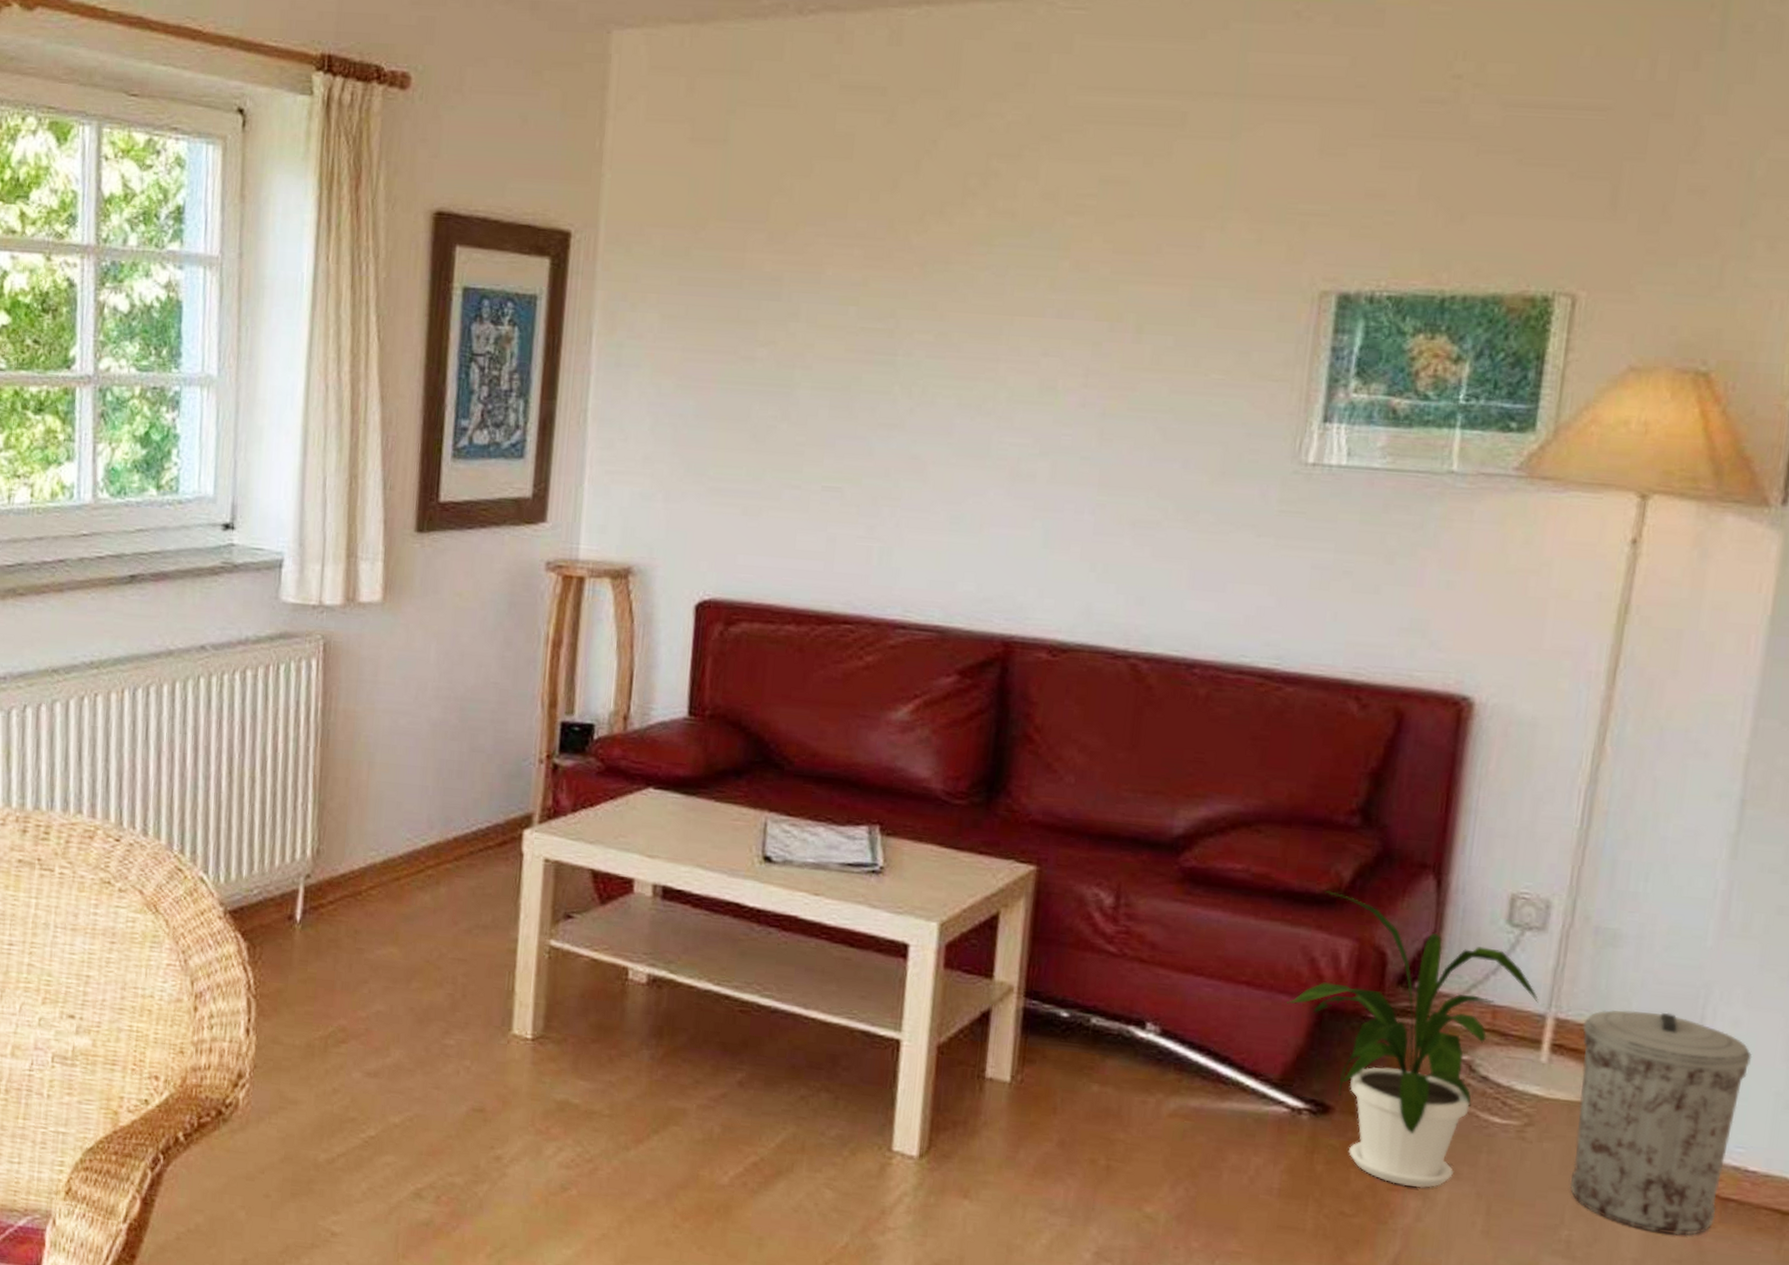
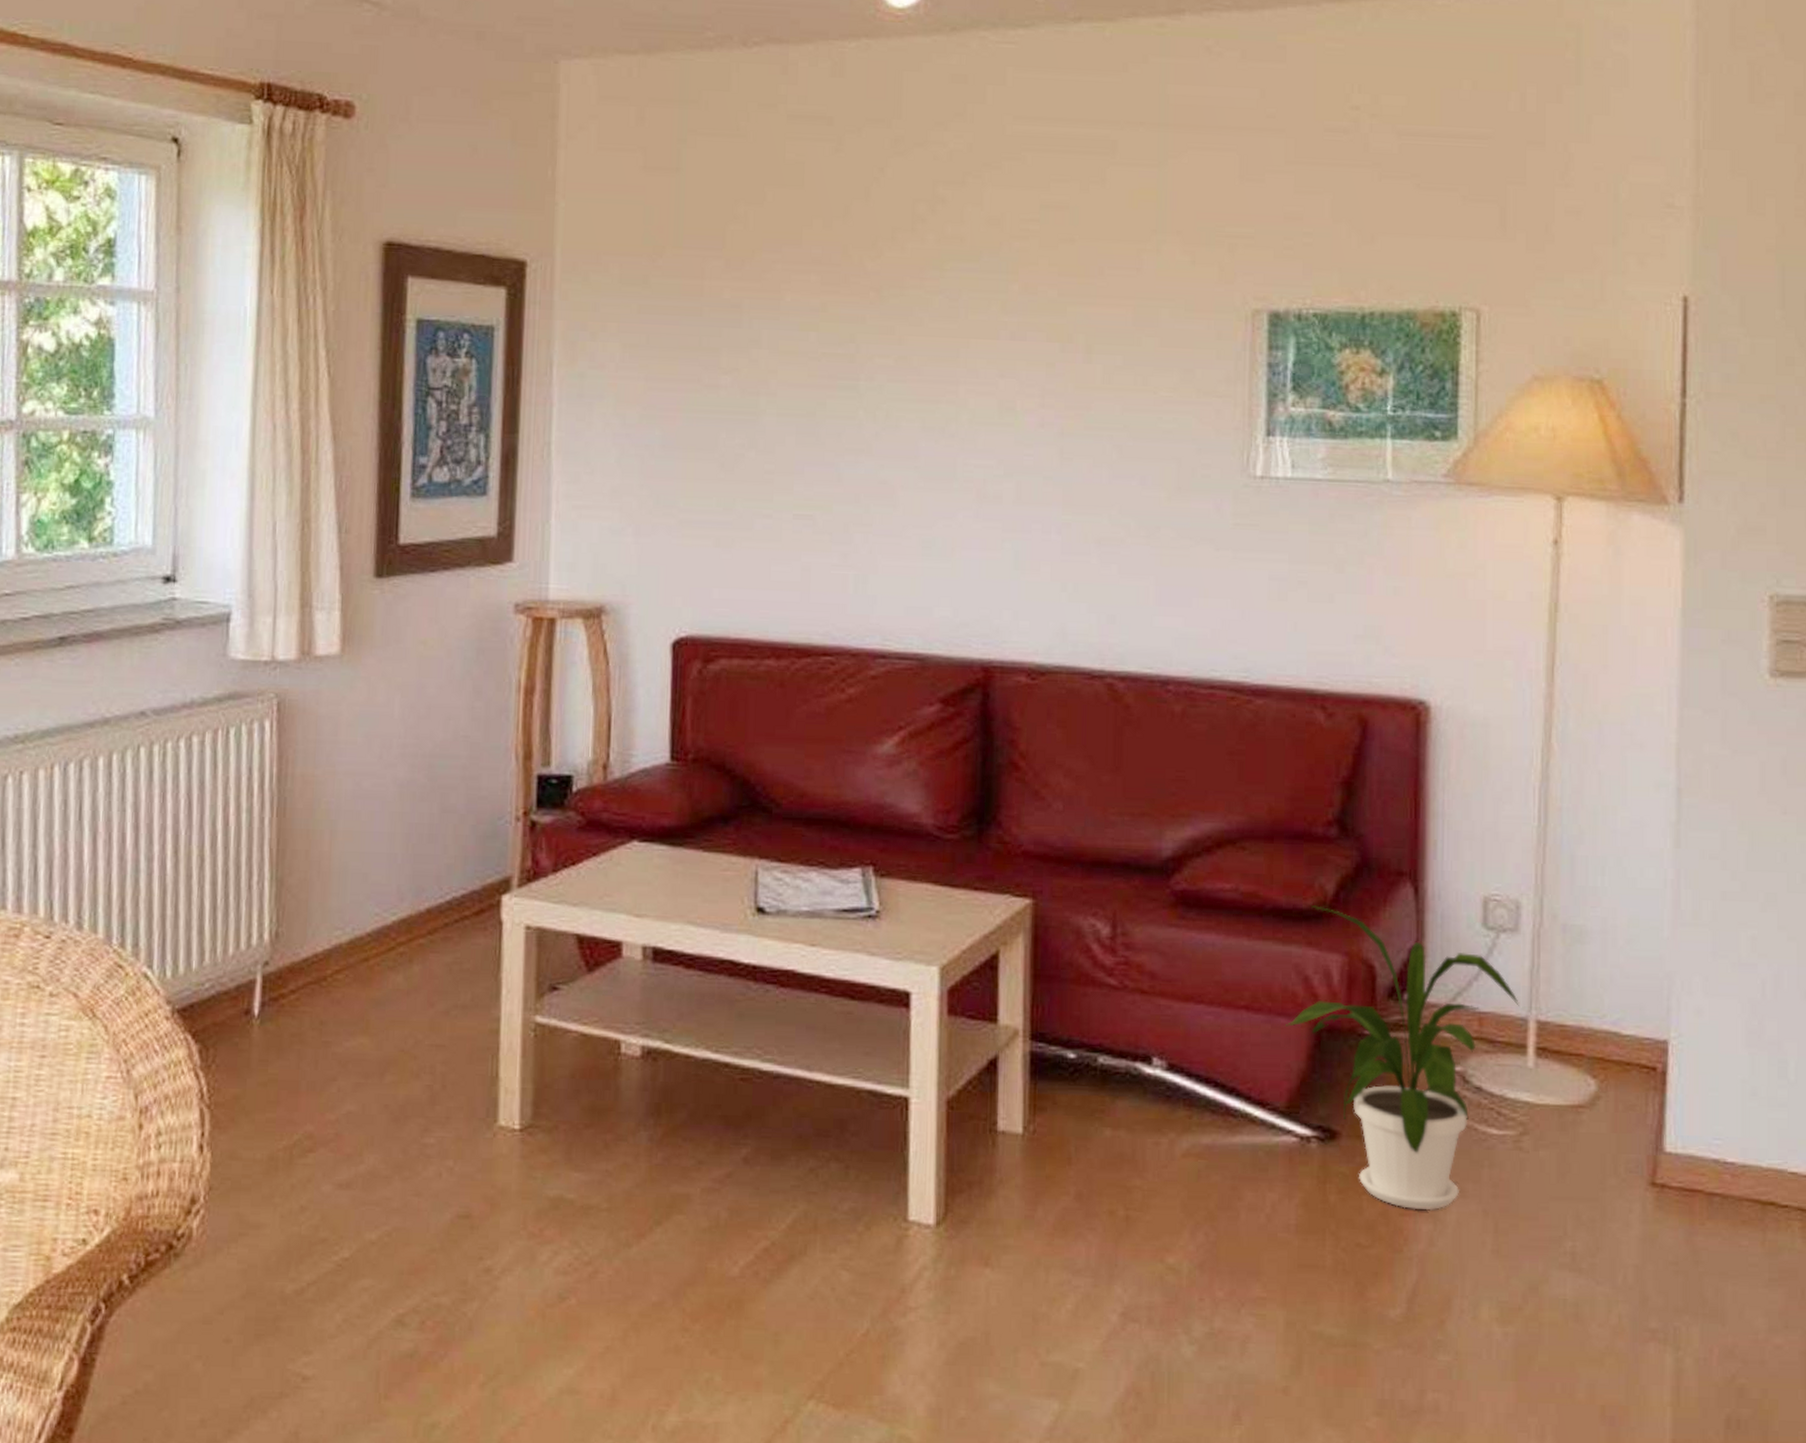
trash can: present [1570,1009,1753,1236] -> none [1563,1006,1717,1236]

